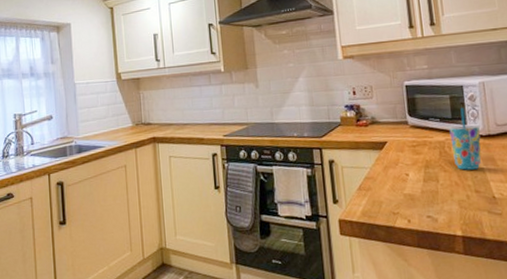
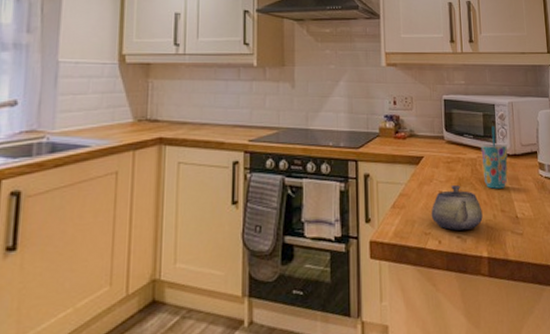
teapot: none [398,168,455,211] -> present [431,185,483,231]

